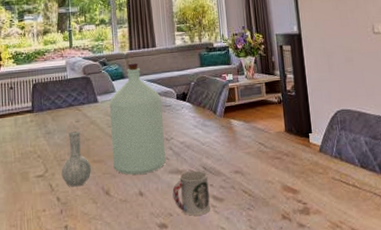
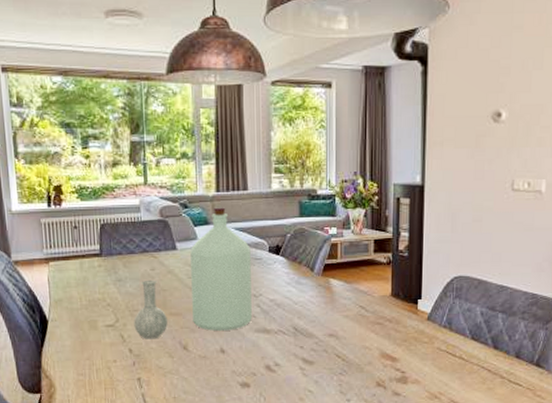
cup: present [172,170,210,216] -> none [257,331,298,377]

